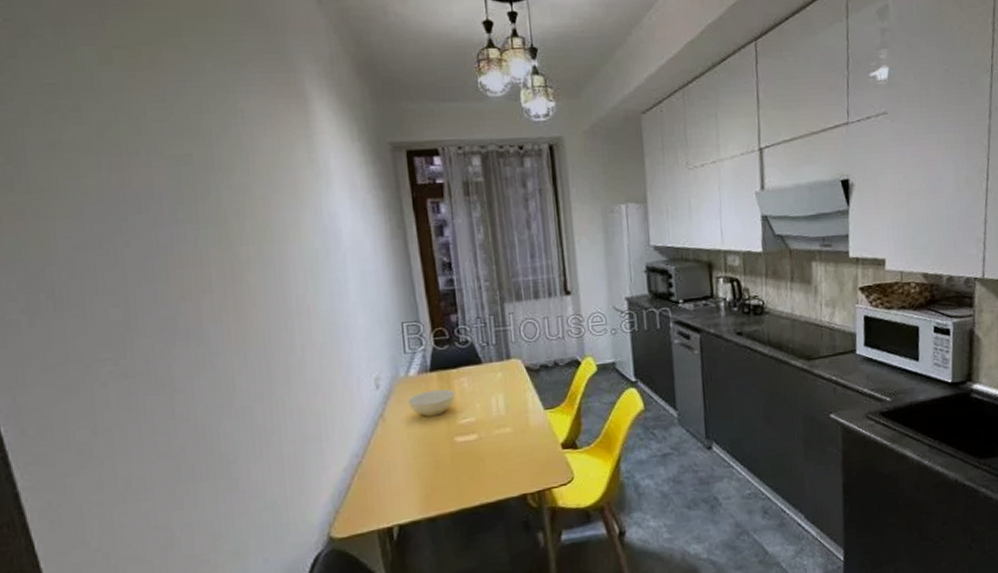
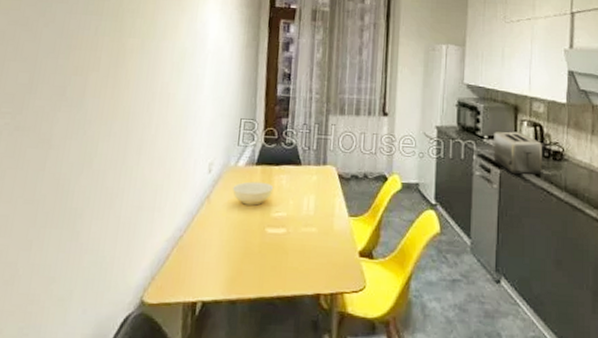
toaster: none [689,290,743,337] -> present [493,131,542,175]

